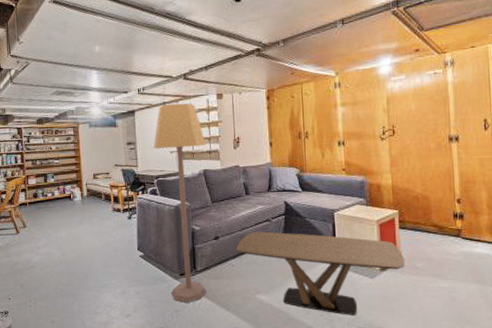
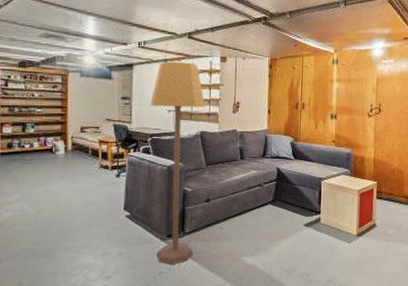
coffee table: present [236,231,405,315] -> none [227,196,378,277]

